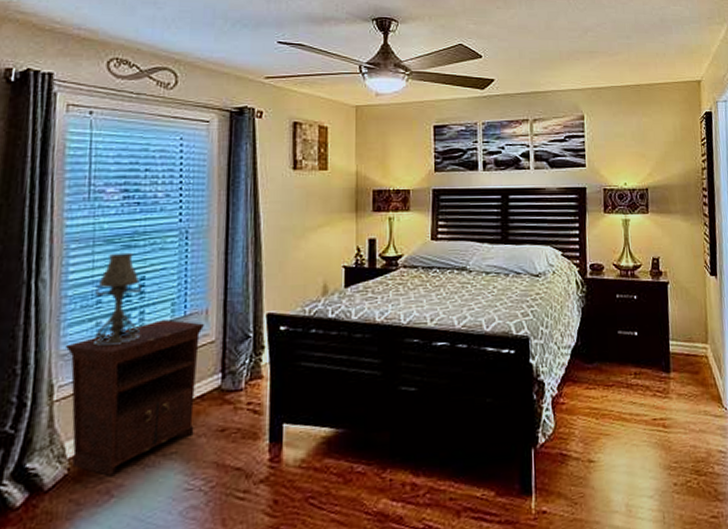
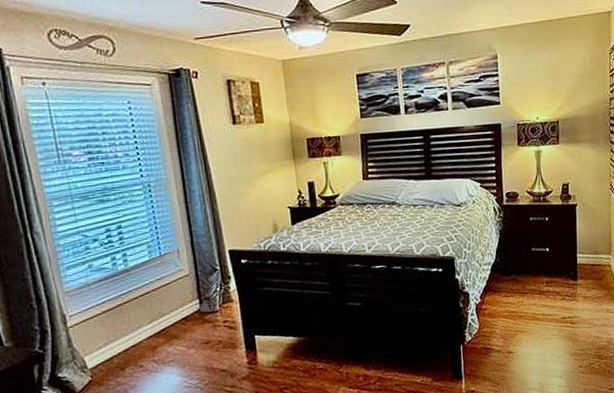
nightstand: present [65,320,205,477] -> none [67,259,185,381]
table lamp: present [92,252,143,347] -> none [82,206,128,284]

